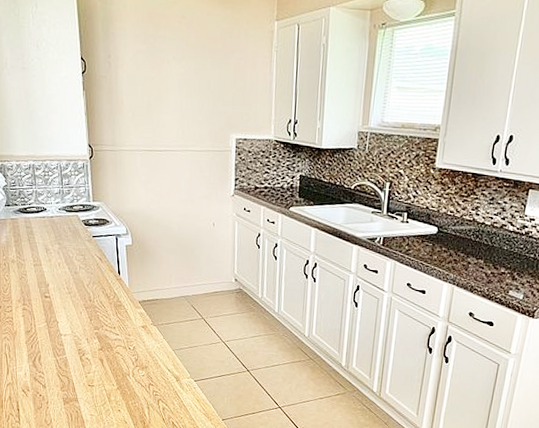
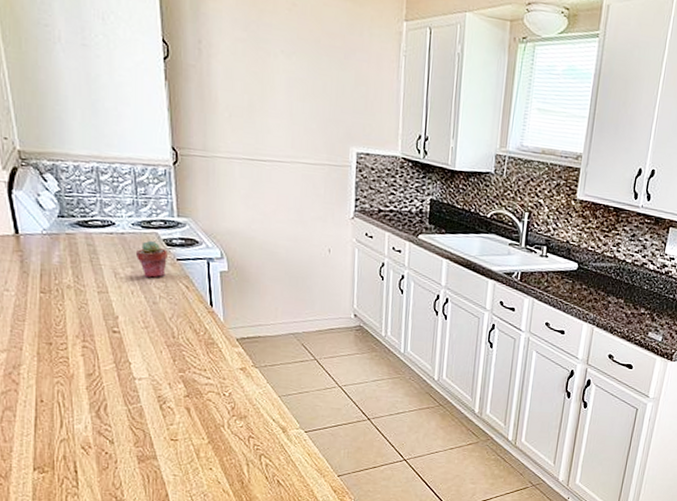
potted succulent: none [61,221,85,252] -> present [135,240,168,278]

